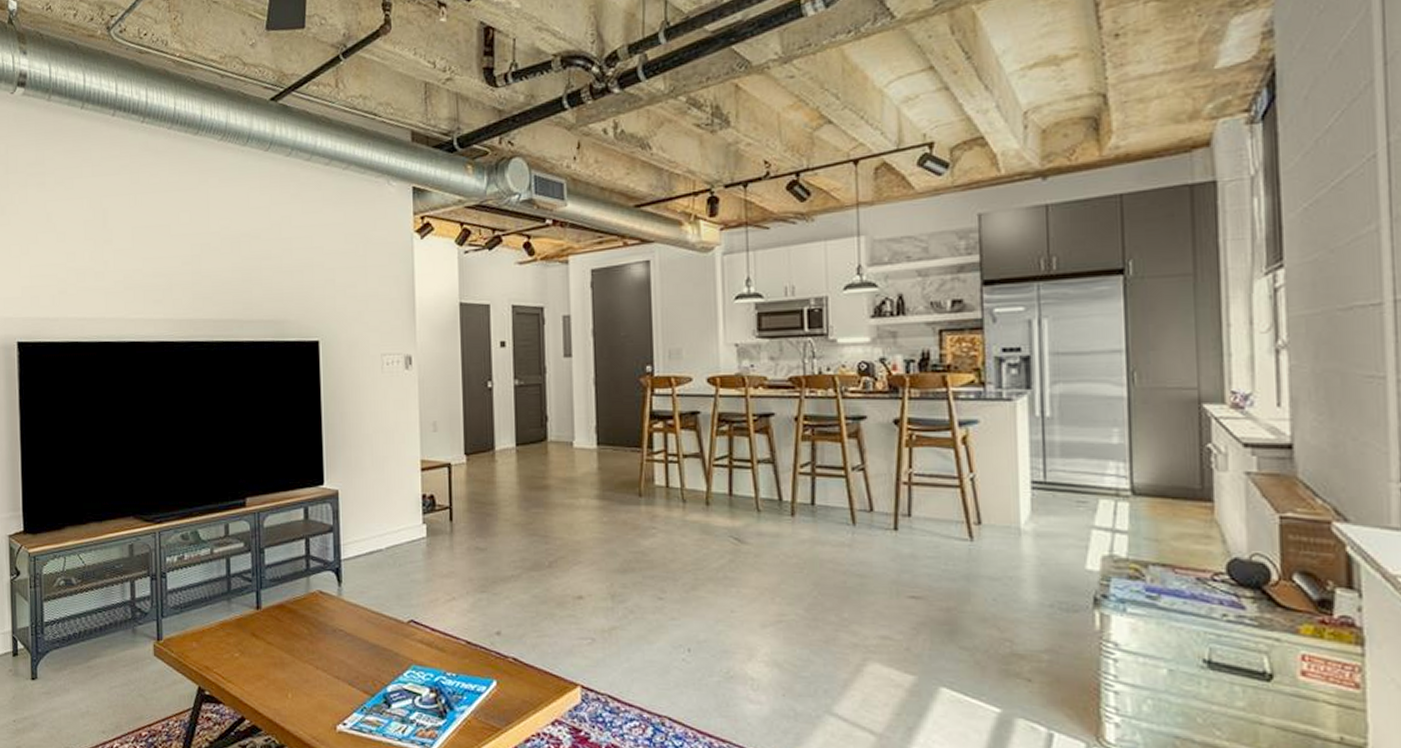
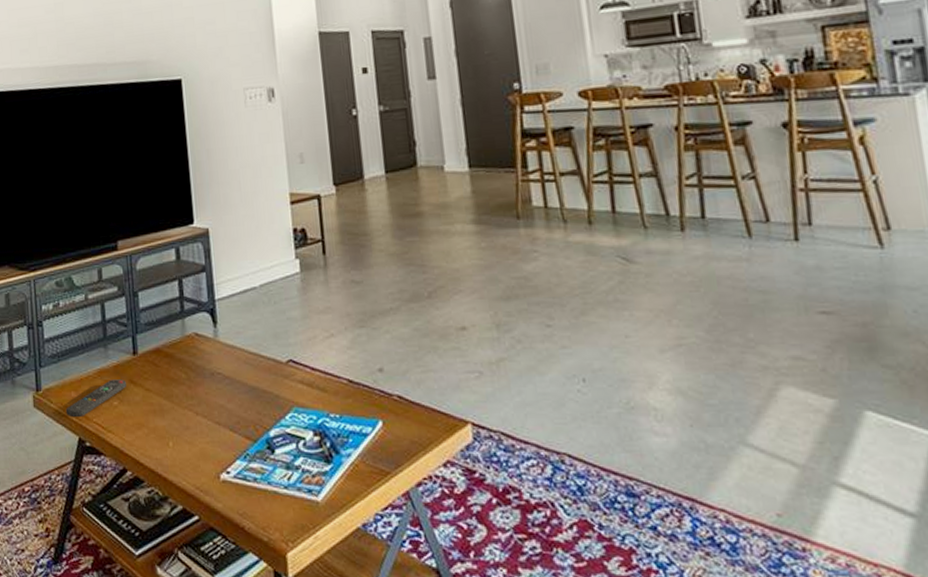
remote control: none [186,632,248,668] -> present [65,379,126,418]

